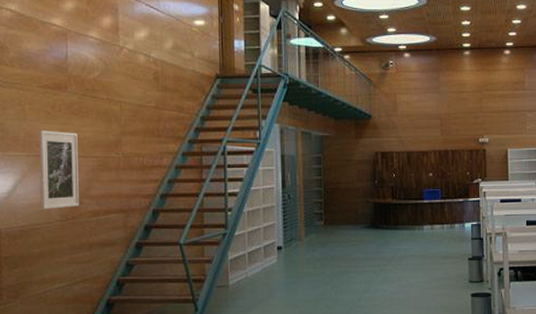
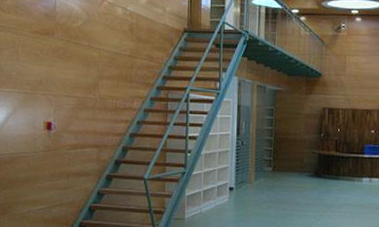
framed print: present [39,130,79,209] -> none [28,70,61,141]

